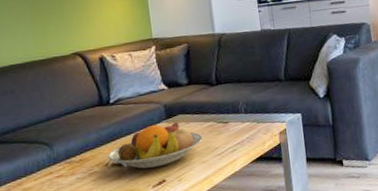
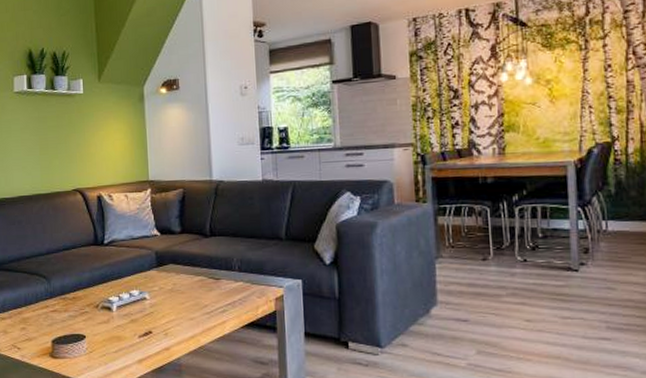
fruit bowl: present [107,122,204,169] -> none [98,271,193,317]

